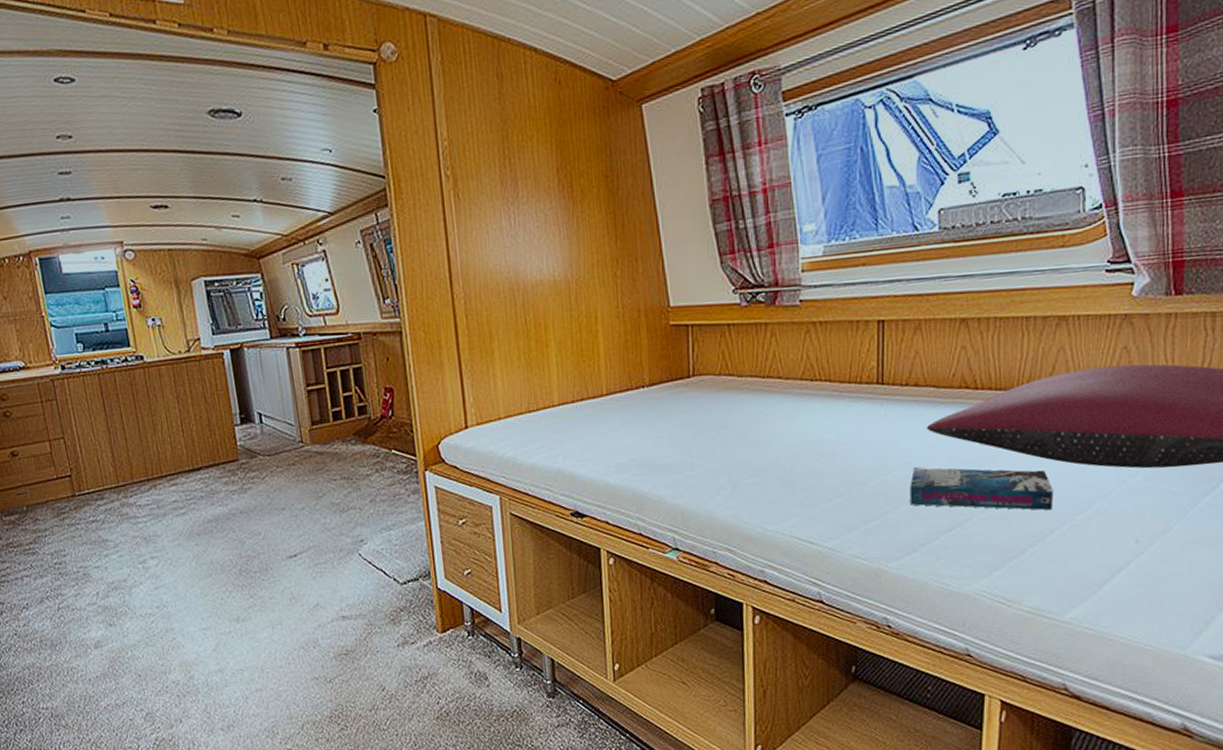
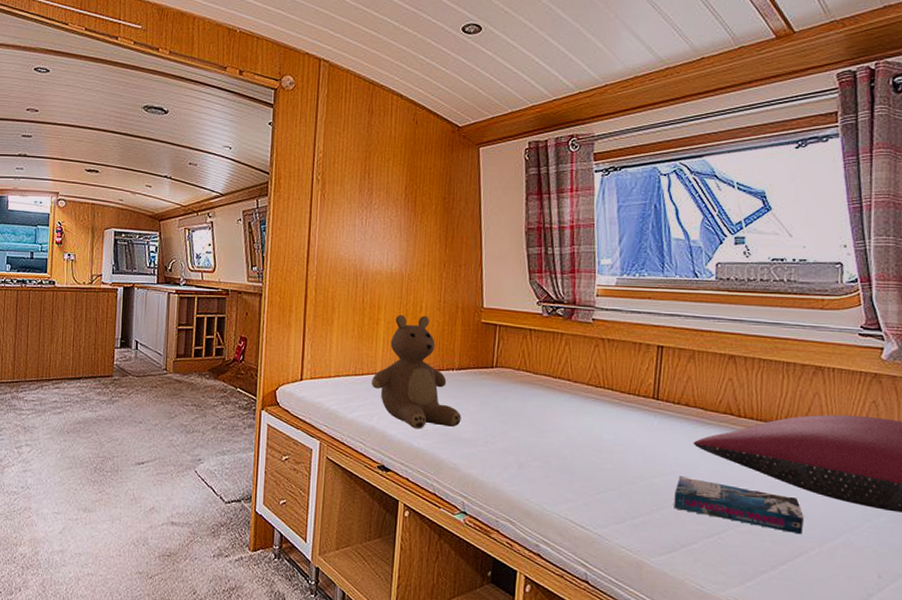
teddy bear: none [549,327,660,464] -> present [371,314,461,429]

